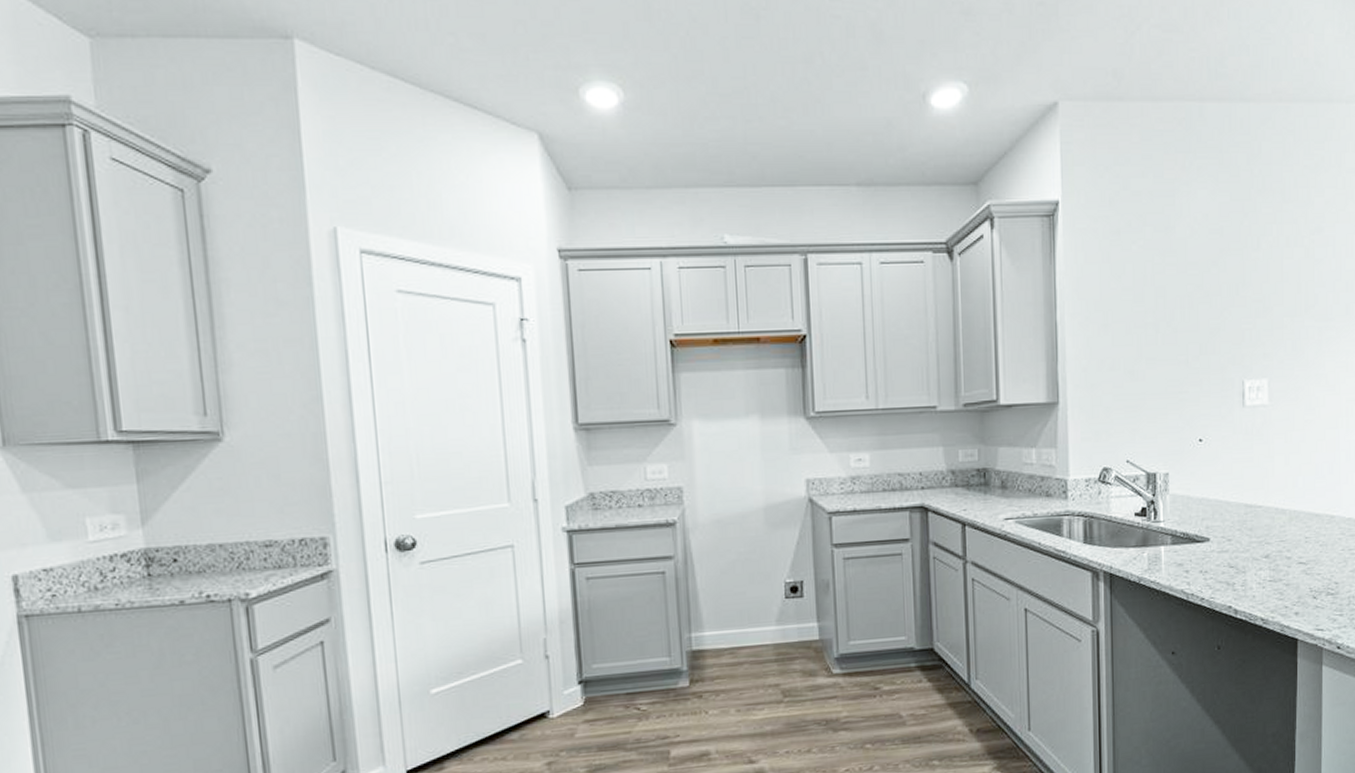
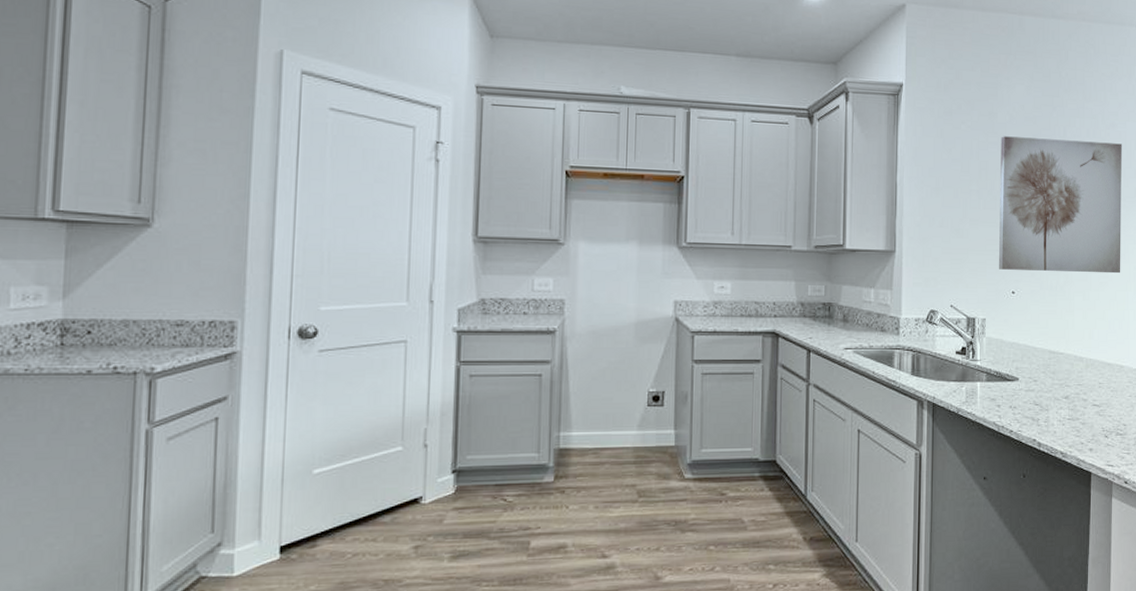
wall art: none [1180,251,1330,415] -> present [999,136,1122,274]

